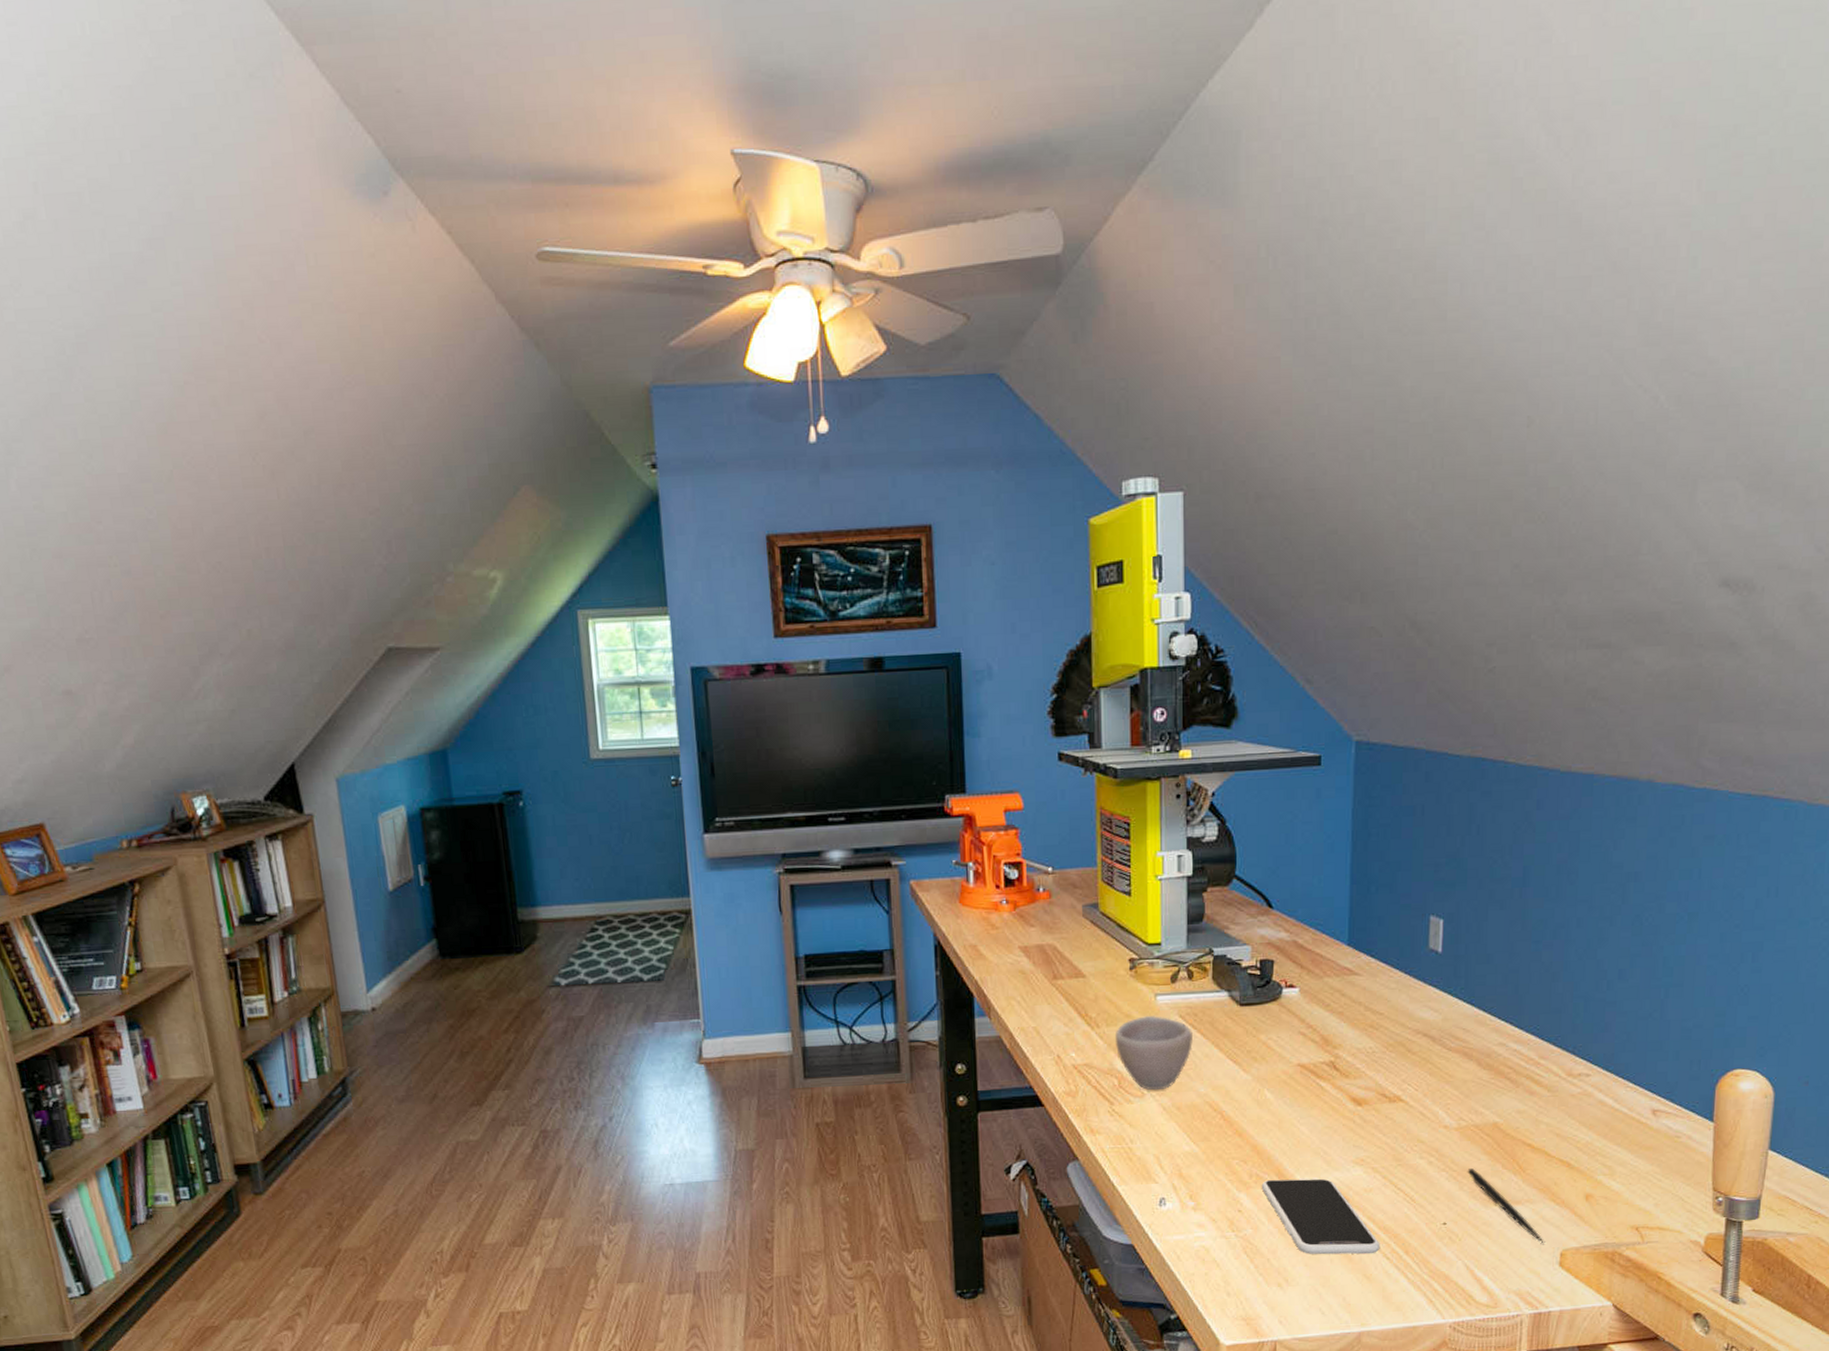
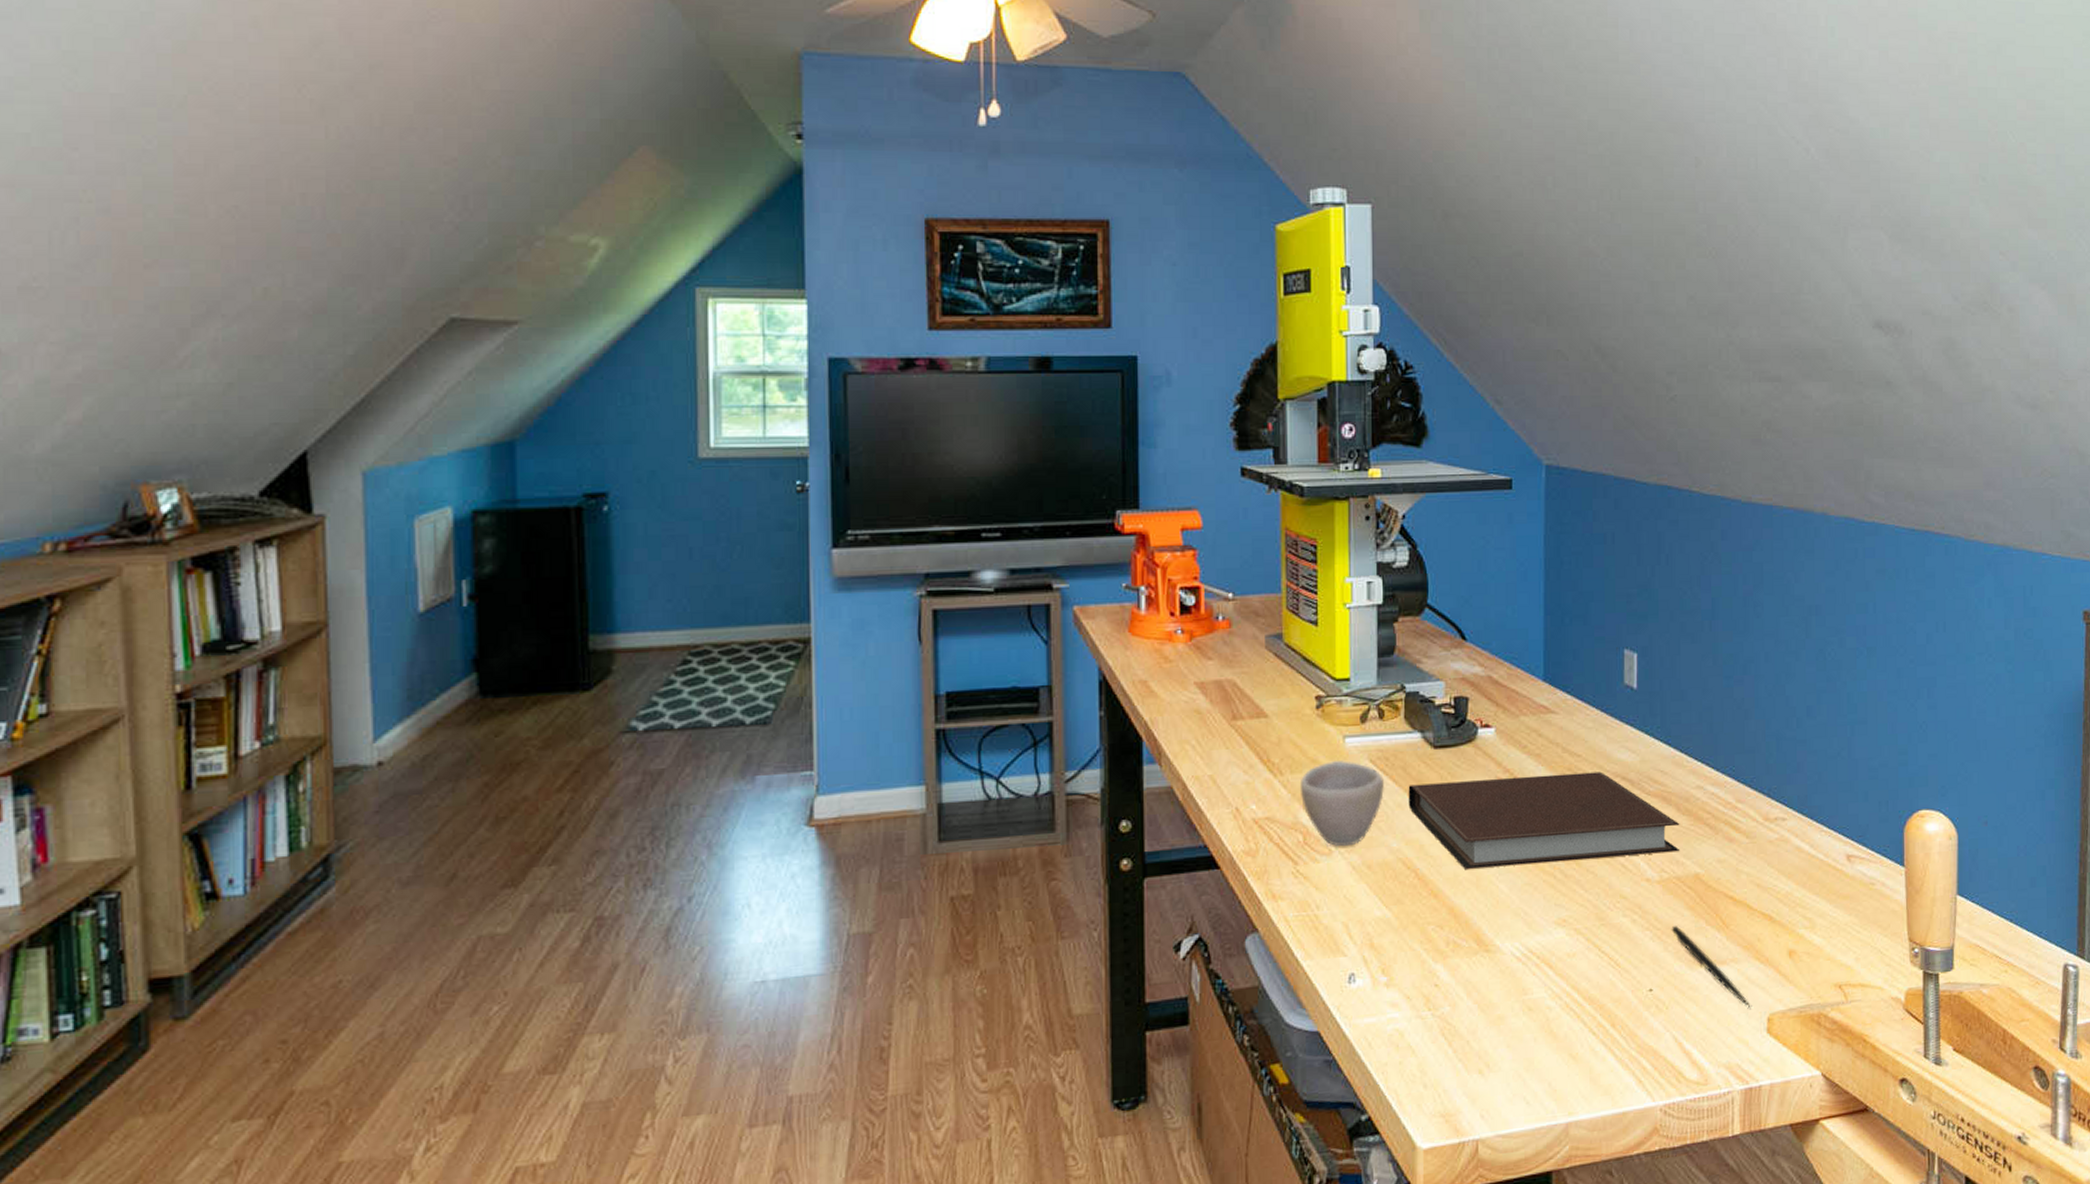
notebook: none [1215,1028,1480,1113] -> present [1408,771,1680,869]
smartphone: present [1261,1178,1380,1255] -> none [1459,943,1586,1033]

